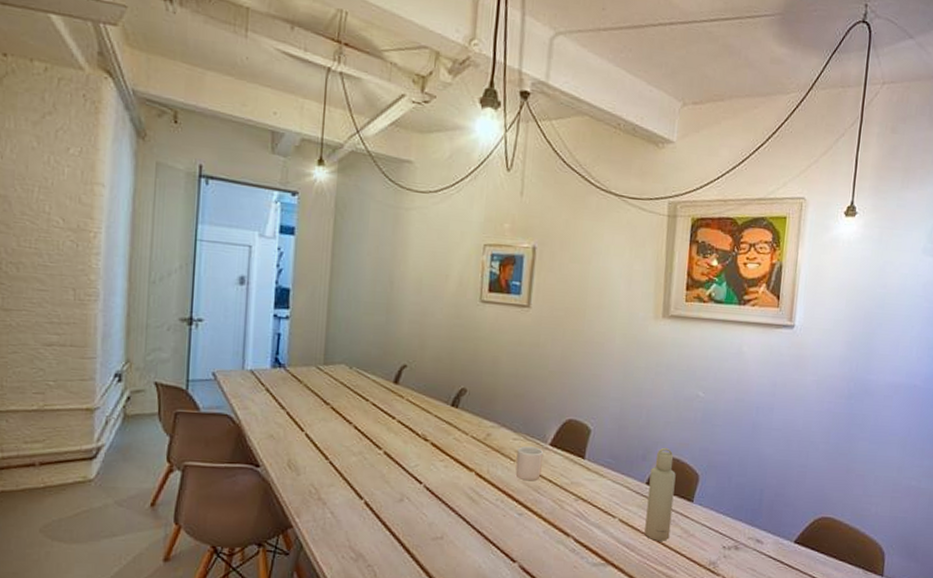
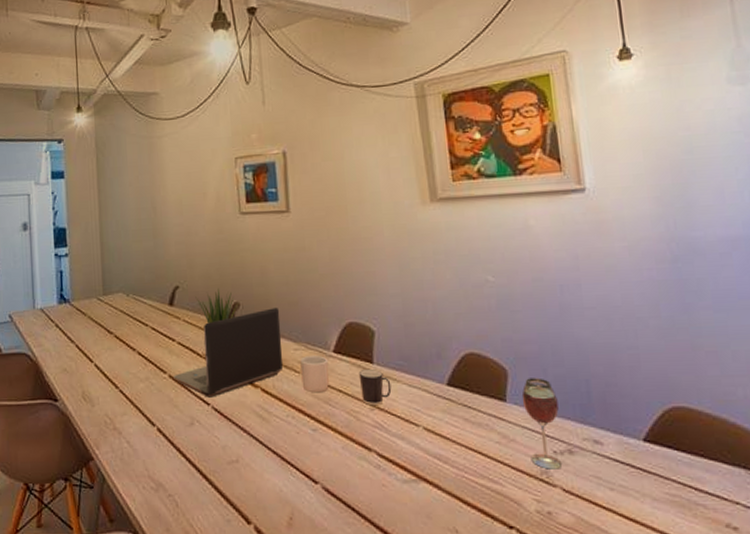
laptop computer: none [388,398,505,477] -> present [173,308,283,398]
potted plant: none [422,372,468,406] -> present [195,288,240,324]
mug: none [569,463,598,497] -> present [358,368,392,406]
bottle: present [644,447,676,541] -> none [449,342,487,450]
wineglass: none [704,484,735,562] -> present [521,377,561,469]

